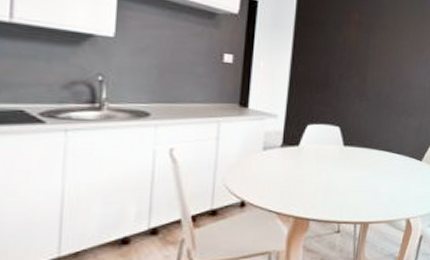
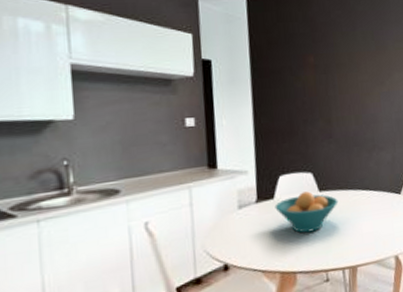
fruit bowl: none [298,144,361,183] -> present [275,191,338,233]

